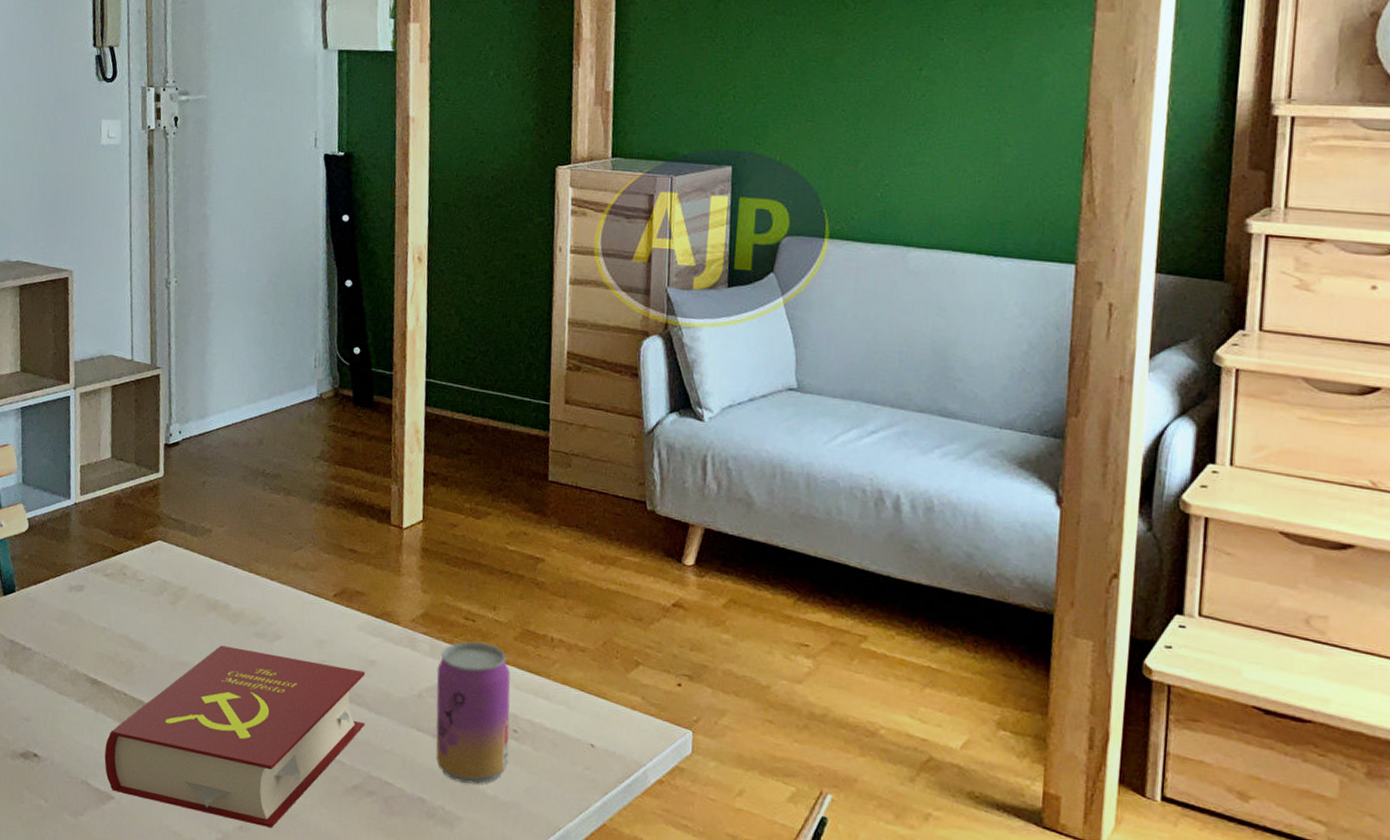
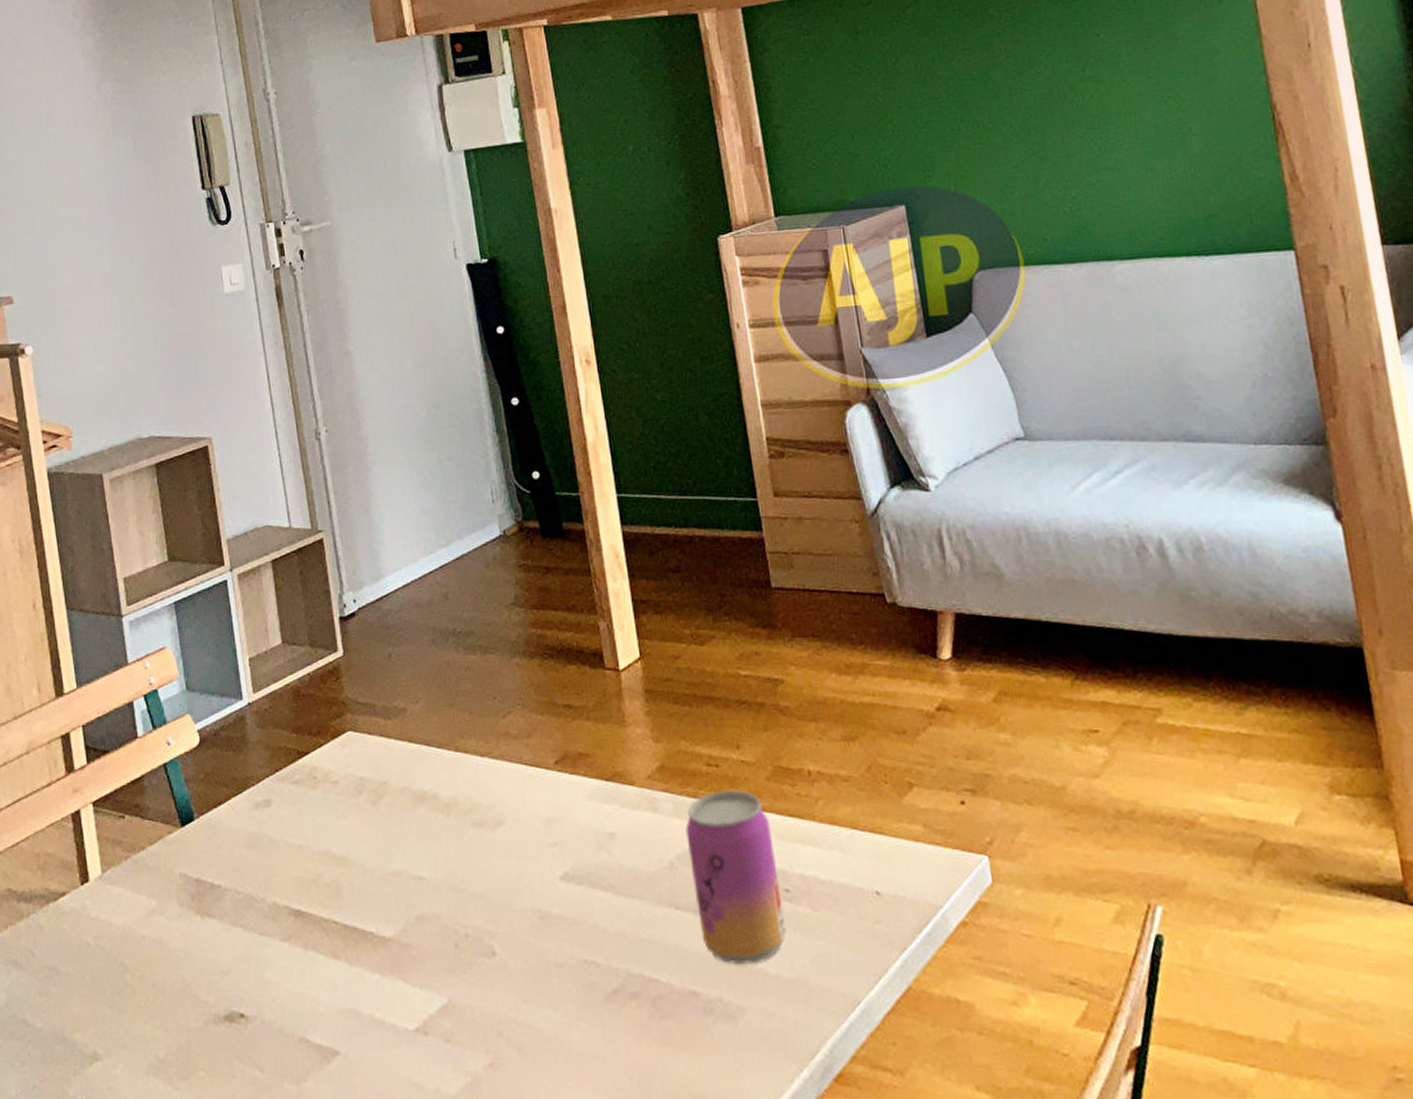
book: present [104,645,366,828] -> none [321,844,614,1059]

